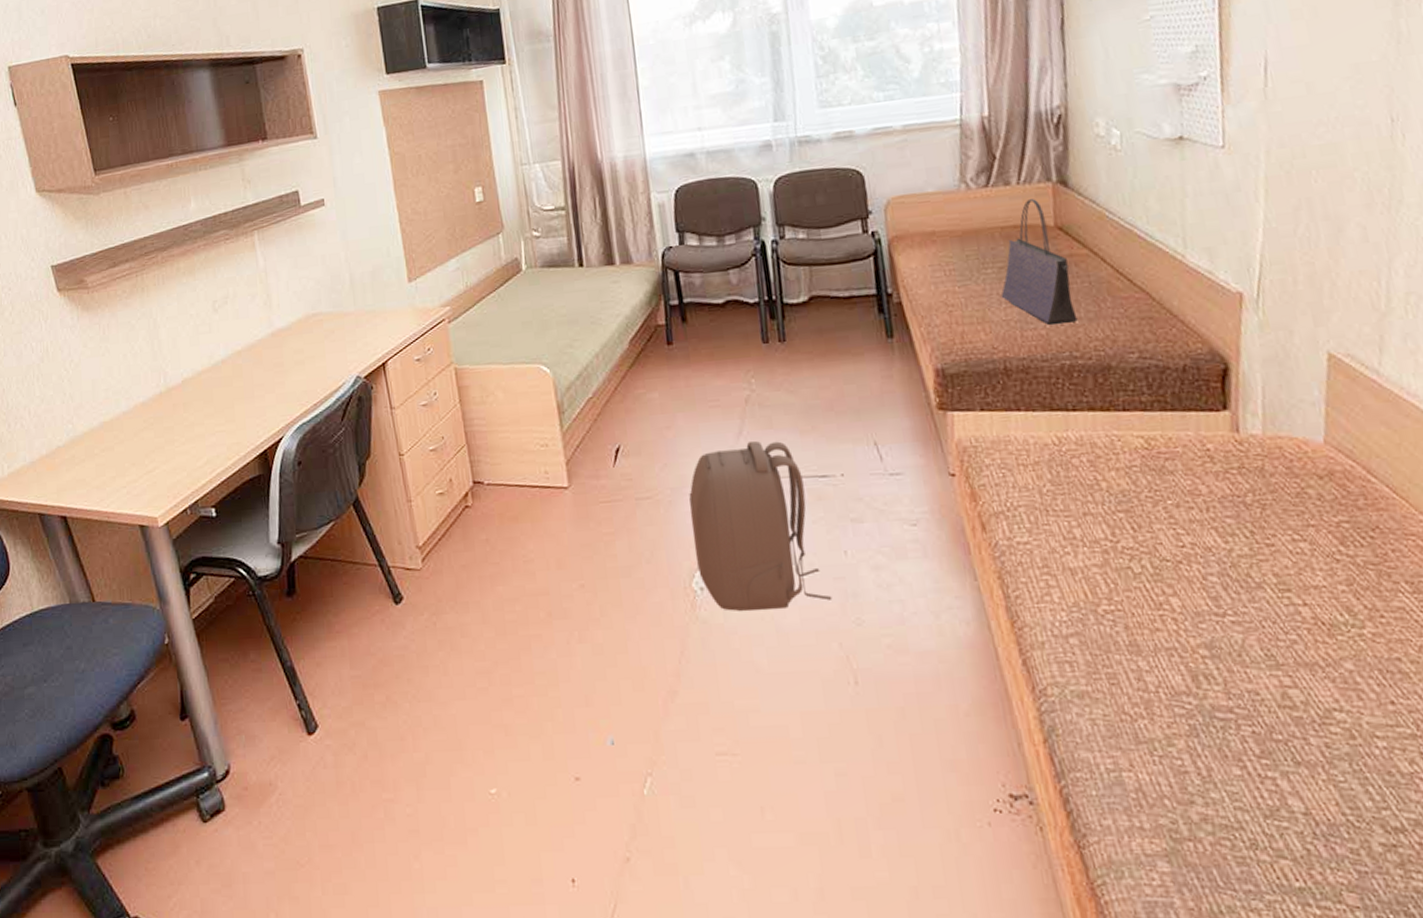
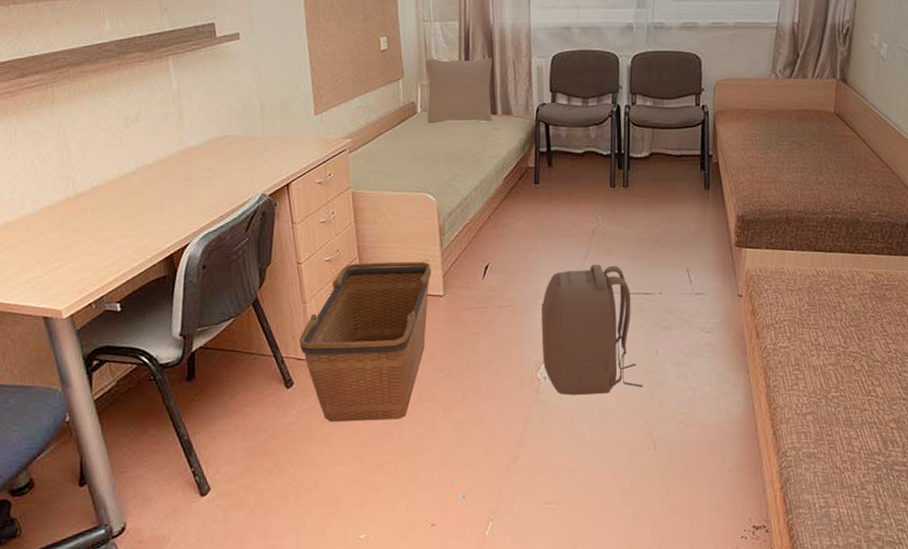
bicycle basket: none [406,446,552,645] -> present [300,261,431,422]
pillow: none [528,198,611,281] -> present [426,58,493,123]
tote bag: present [1000,199,1078,325] -> none [790,91,841,187]

